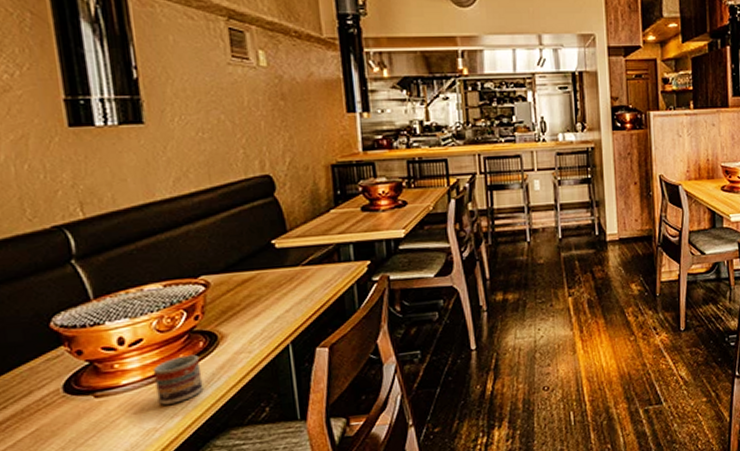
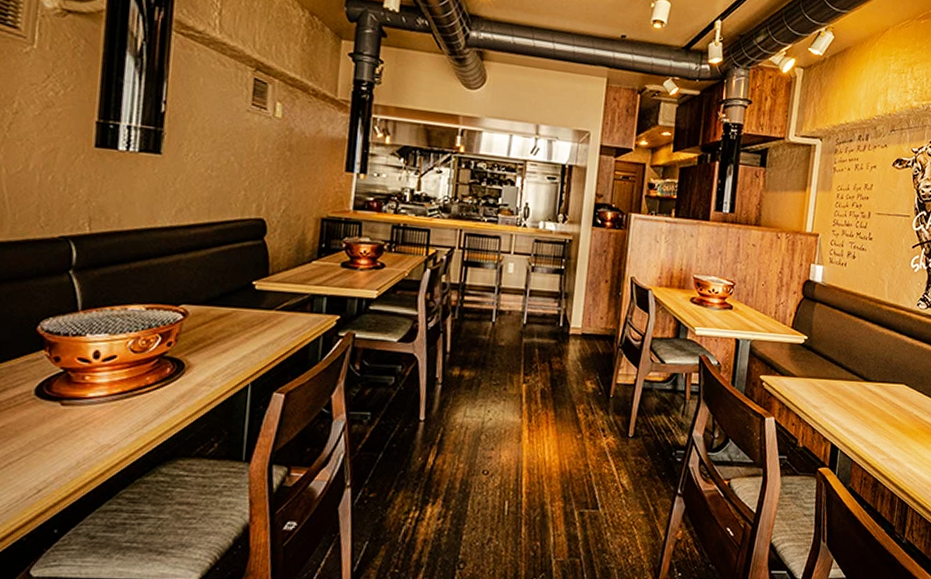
cup: present [152,354,204,405] -> none [117,378,164,424]

